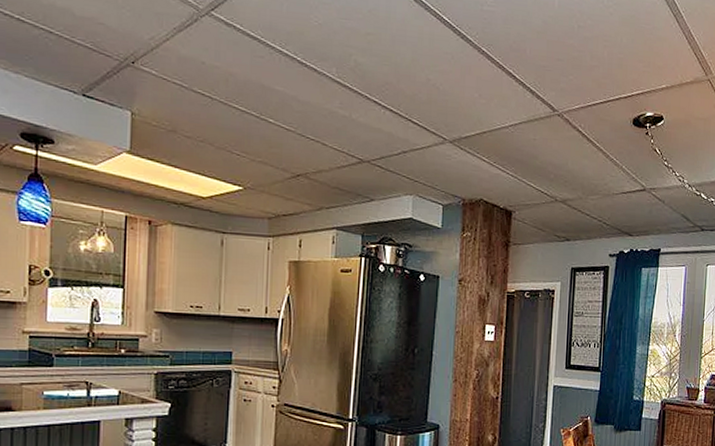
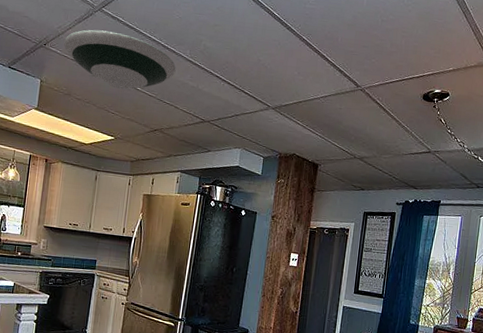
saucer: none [161,41,320,123] -> present [64,30,176,90]

